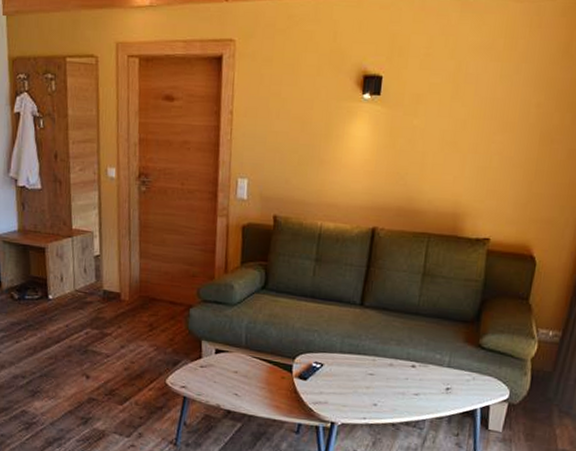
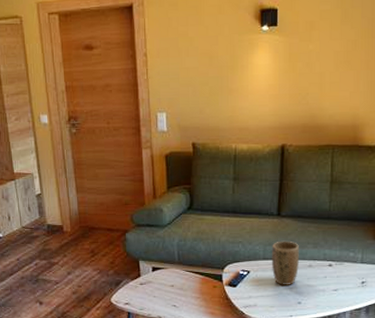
plant pot: none [348,334,381,384] -> present [271,240,299,285]

